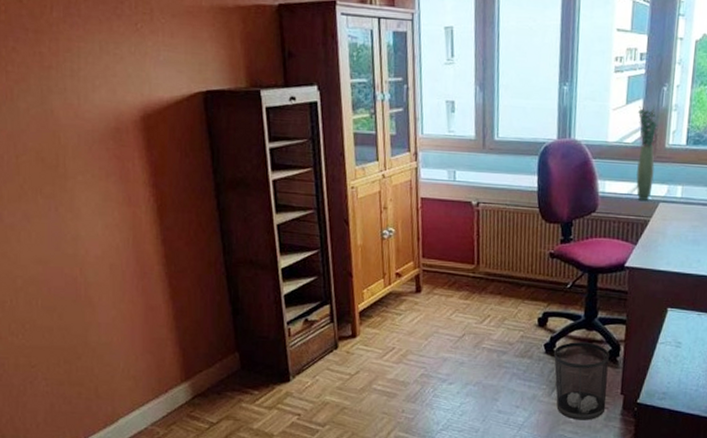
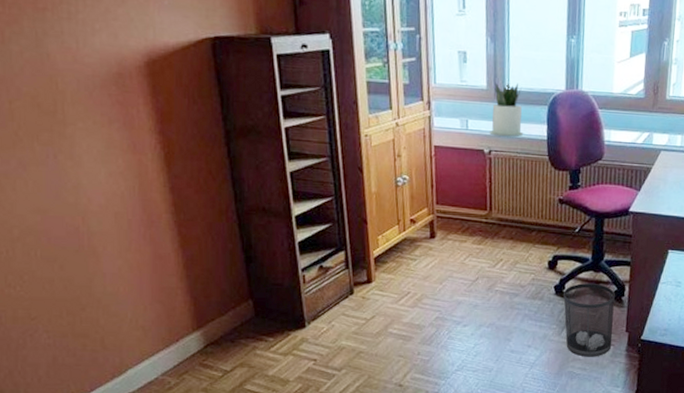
planter: none [477,132,513,189] -> present [489,82,524,138]
vase: present [636,106,658,200] -> none [639,60,660,149]

